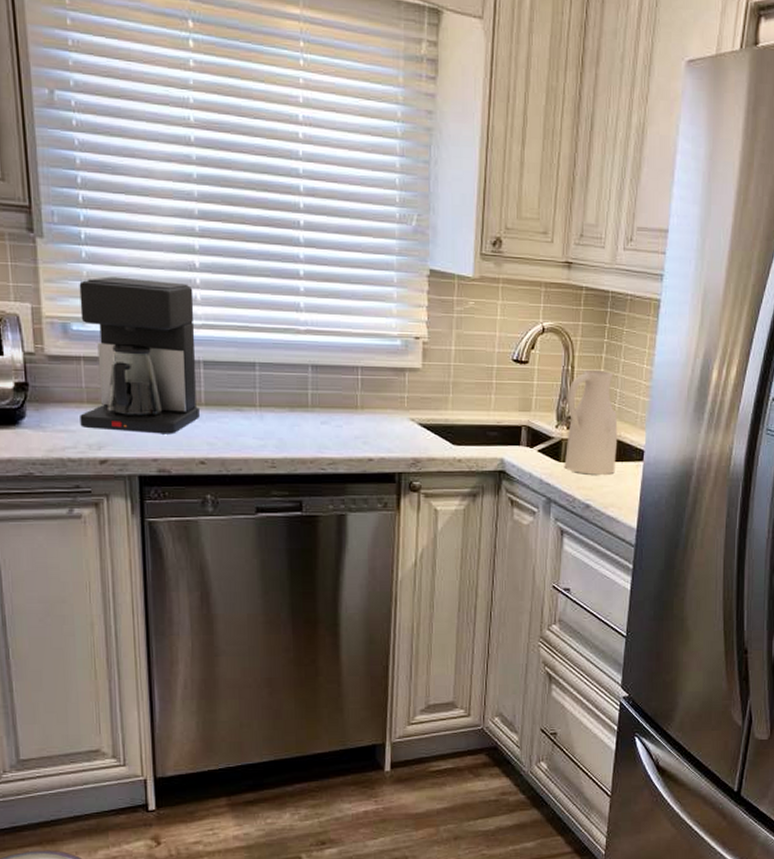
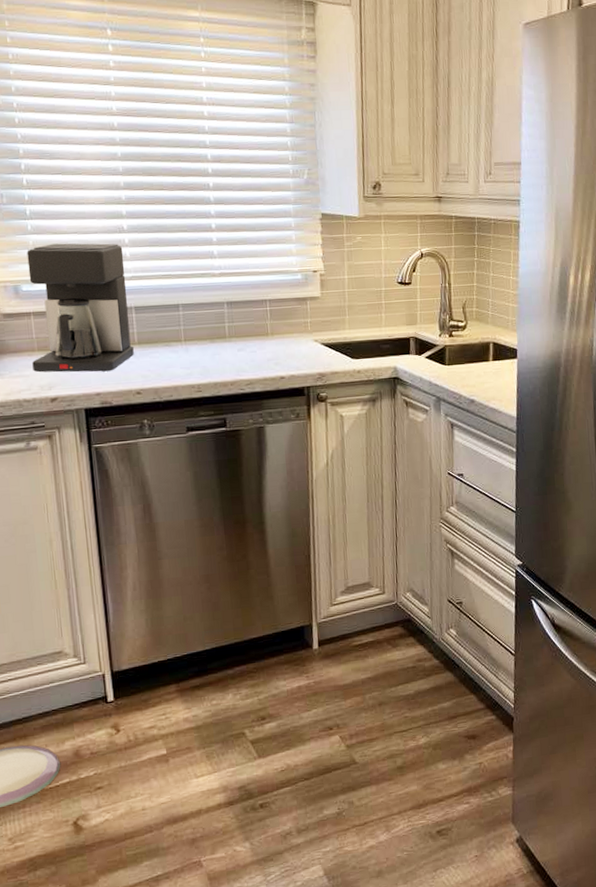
ceramic pitcher: present [564,369,618,475] -> none [446,284,494,374]

